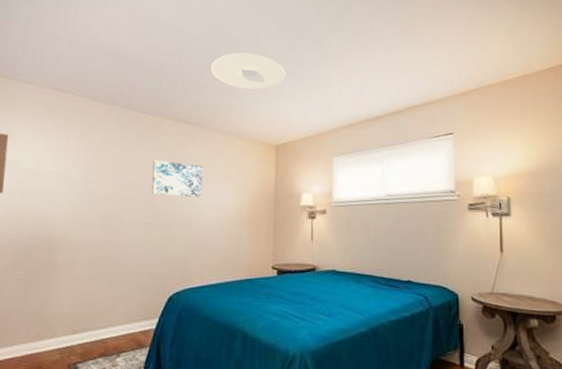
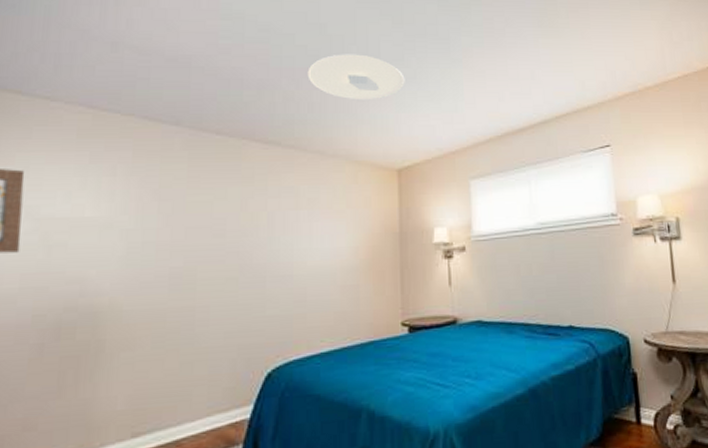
wall art: present [151,159,203,197] -> none [235,195,304,242]

